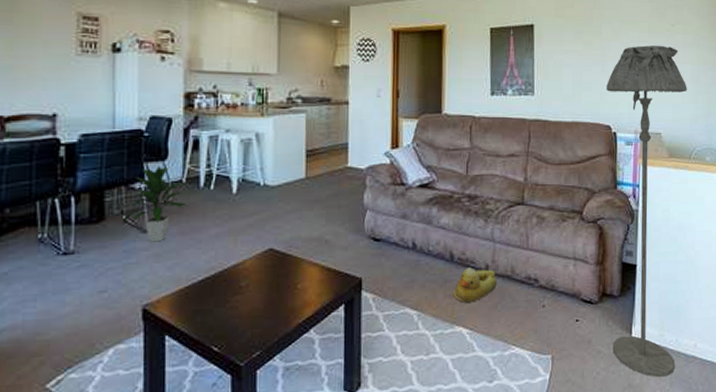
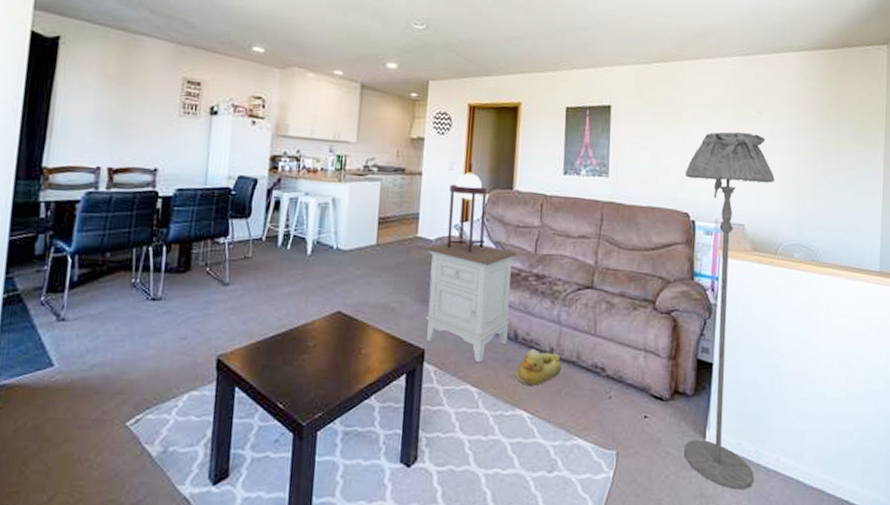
indoor plant: present [123,166,188,242] -> none [206,223,266,296]
nightstand: none [355,169,449,285] -> present [424,242,517,362]
table lamp: none [377,98,417,180] -> present [445,171,488,254]

